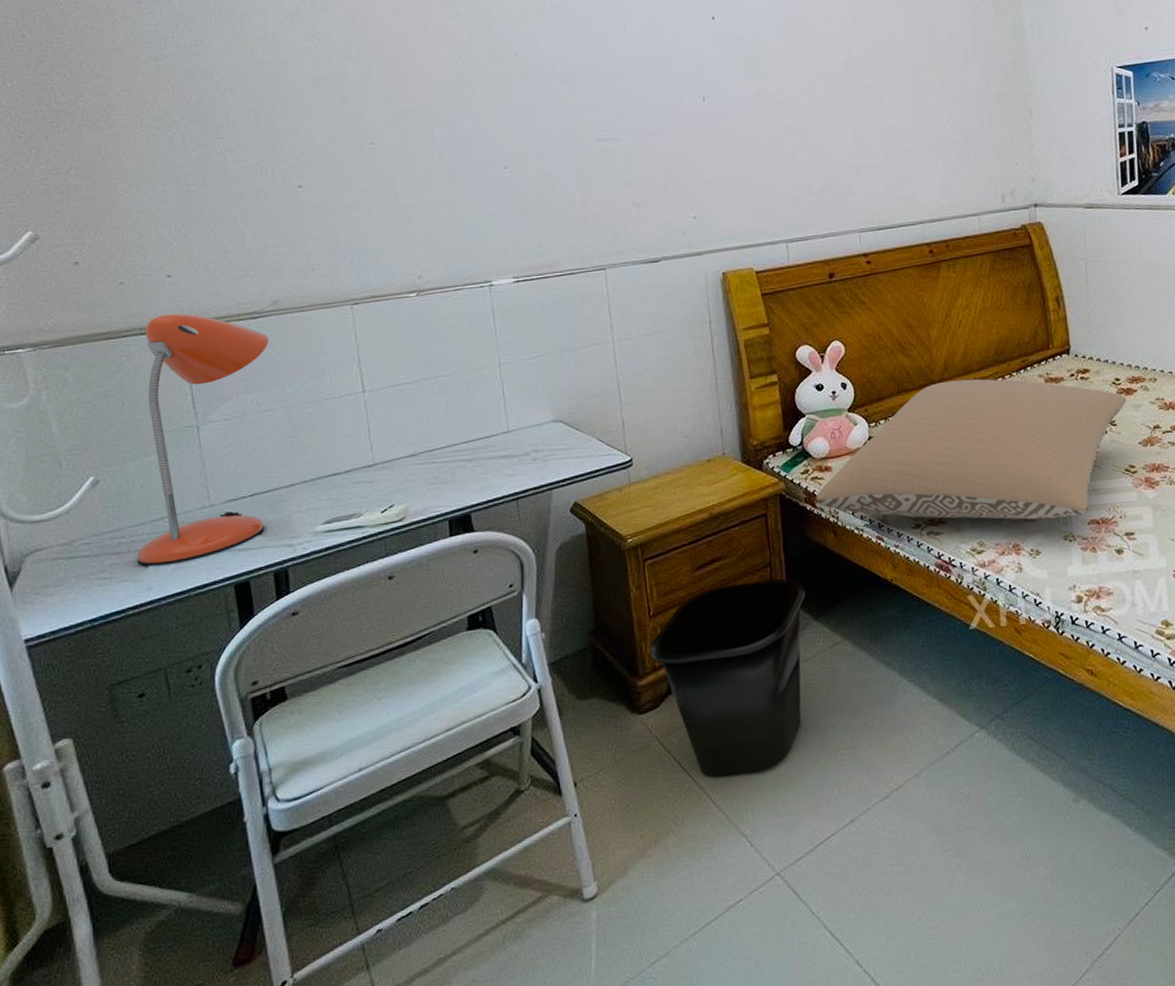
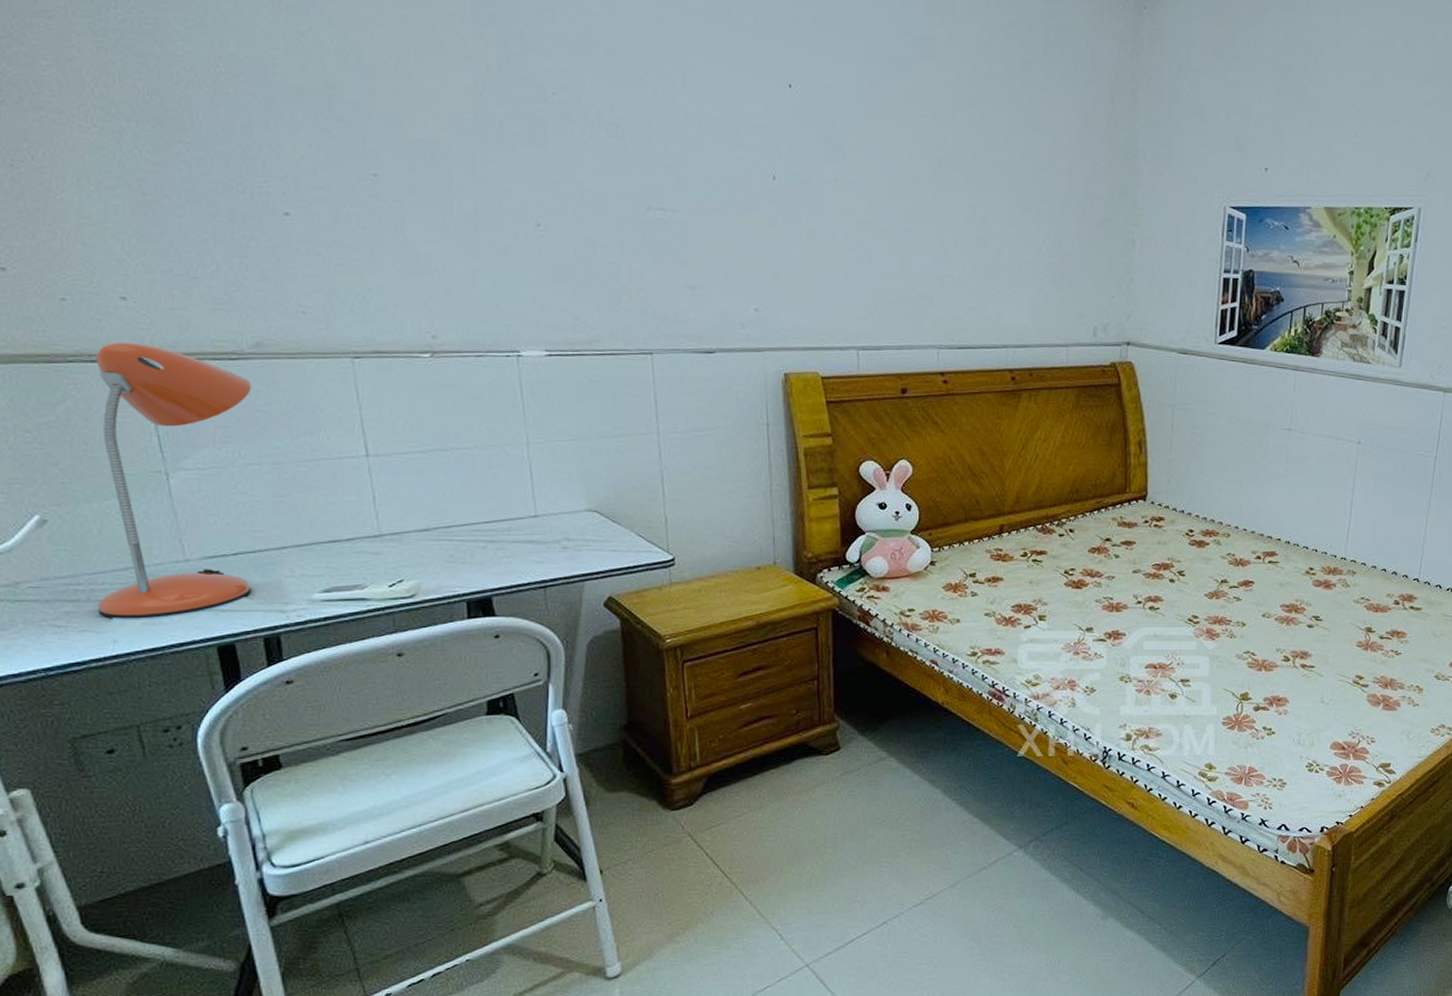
waste bin: present [650,578,805,778] -> none [686,692,852,875]
pillow: present [816,379,1127,520] -> none [871,514,1198,659]

